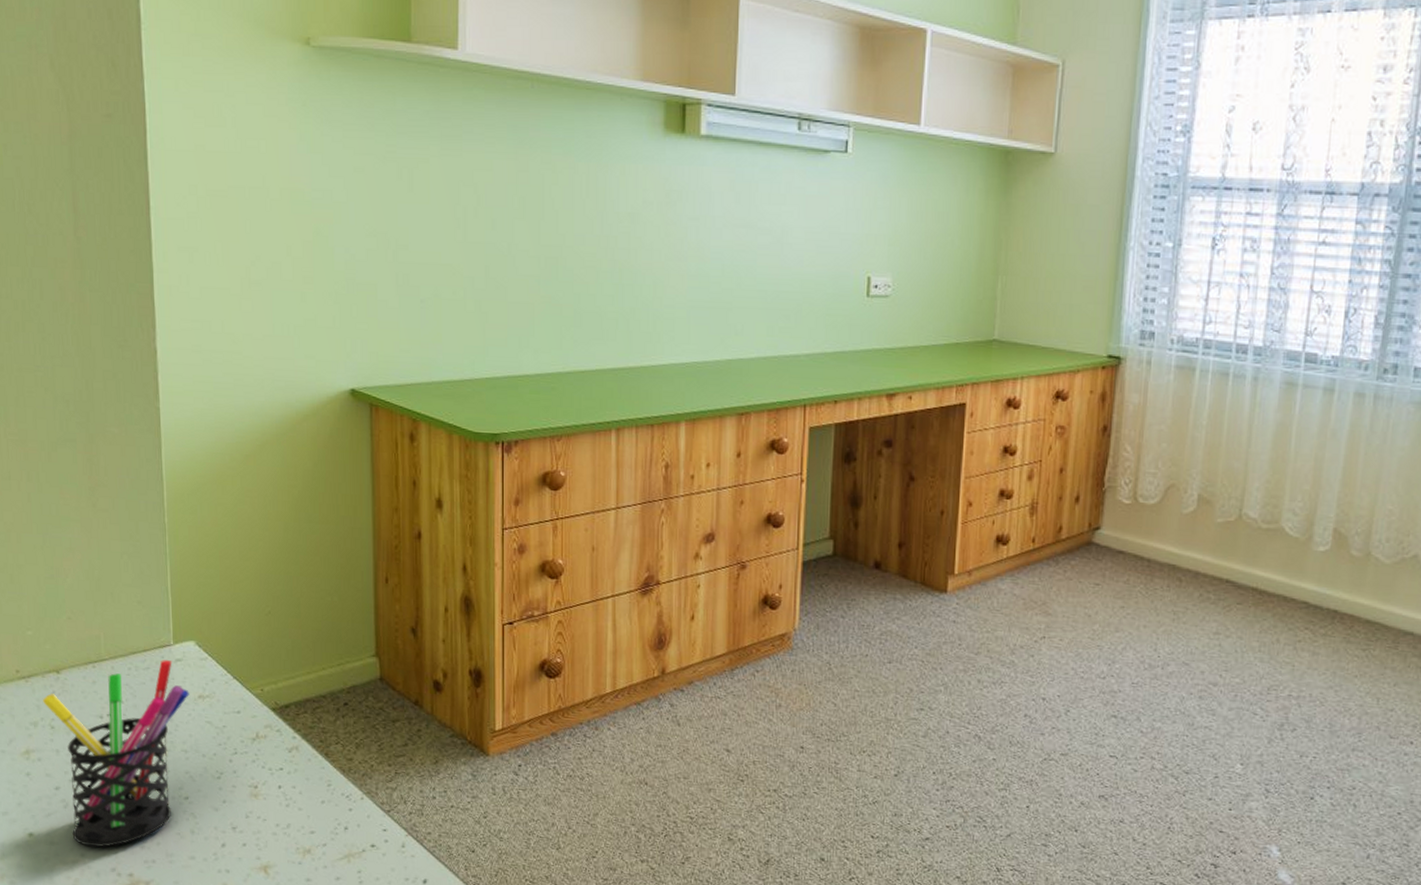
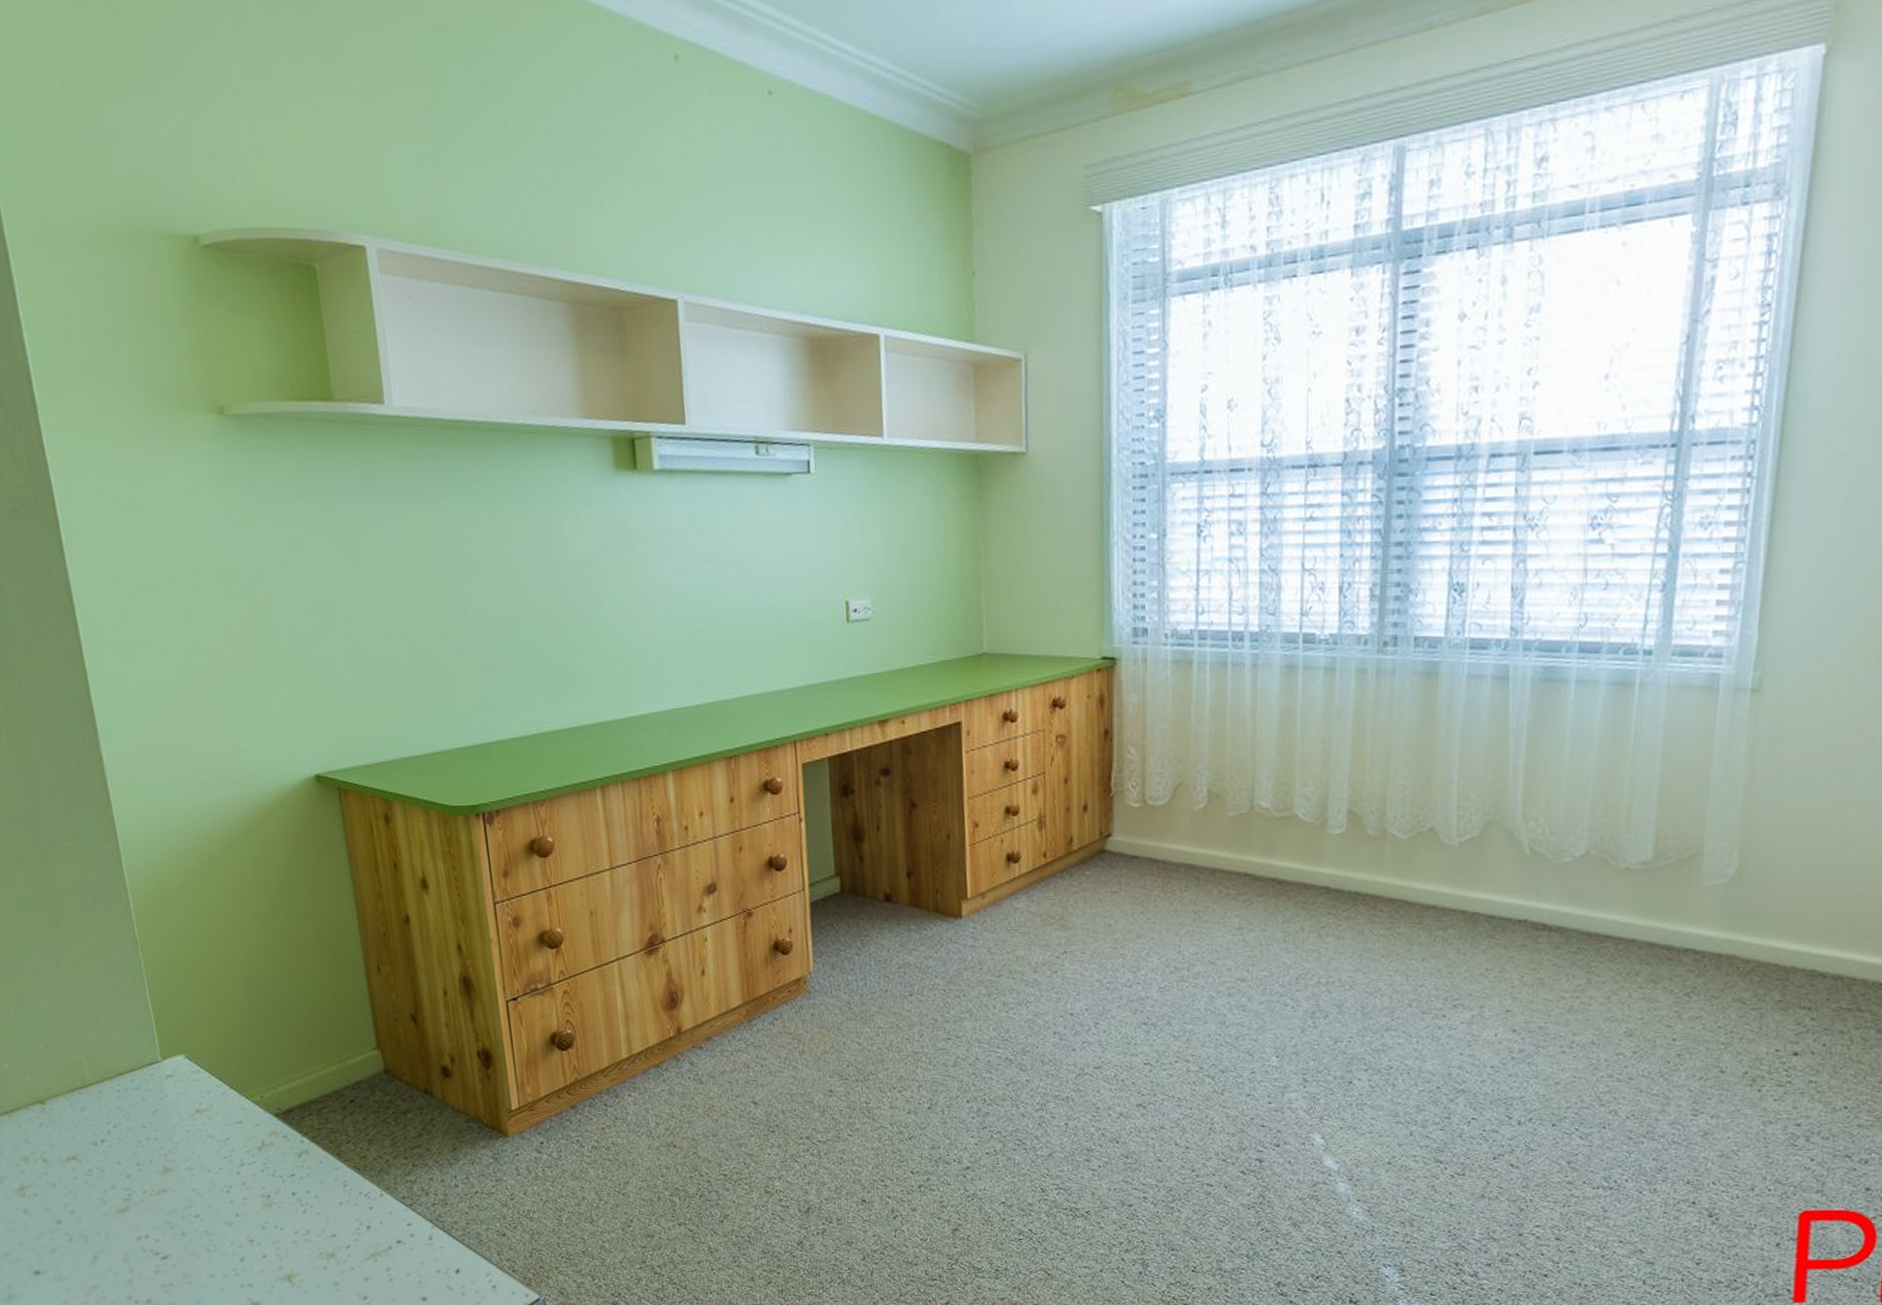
pen holder: present [43,660,189,847] -> none [30,1077,186,1278]

